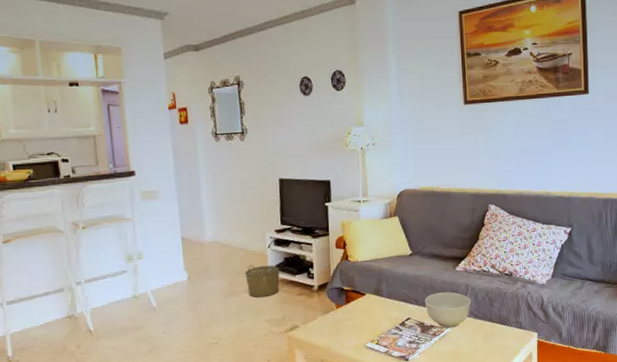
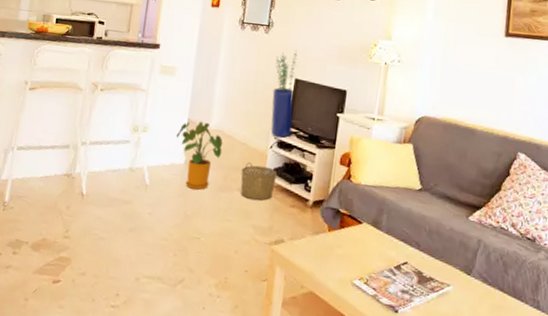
house plant: none [172,237,223,301] -> present [176,121,223,190]
vase: none [256,151,286,237] -> present [271,50,298,138]
bowl: present [424,292,471,328] -> none [427,240,482,287]

